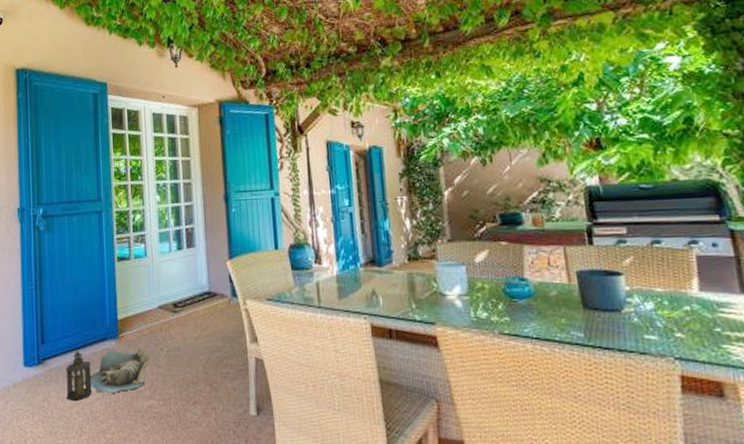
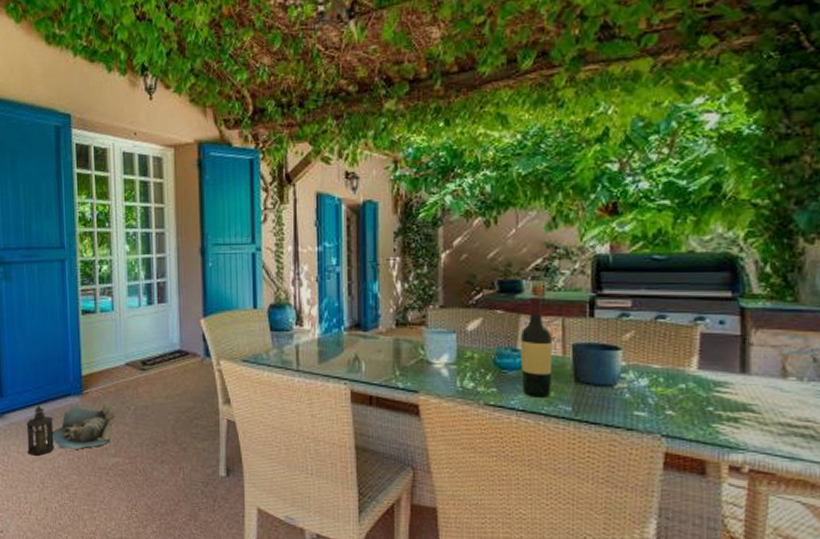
wine bottle: none [525,228,562,325] -> present [520,297,553,398]

